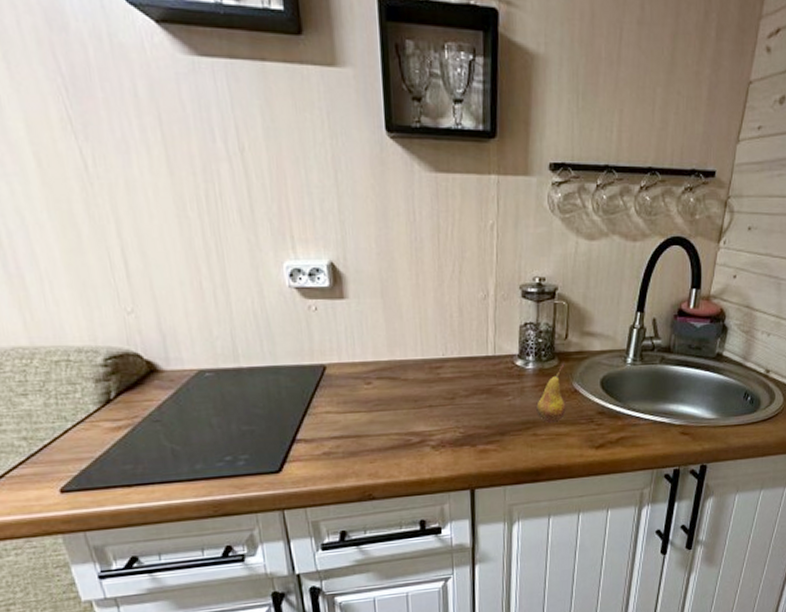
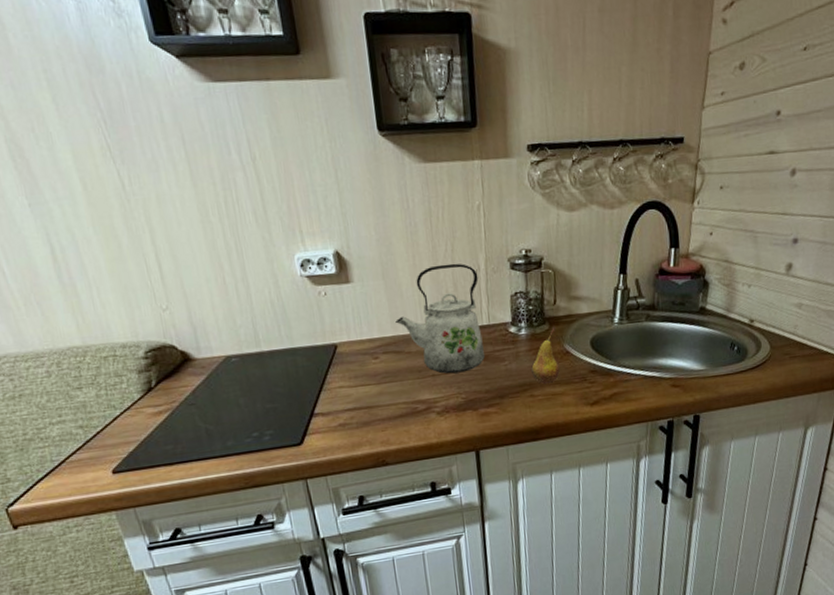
kettle: none [393,286,487,406] -> present [395,263,485,374]

